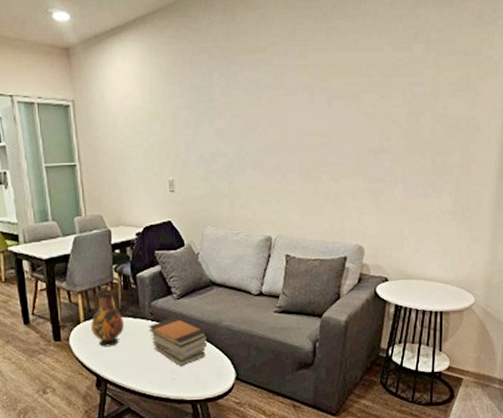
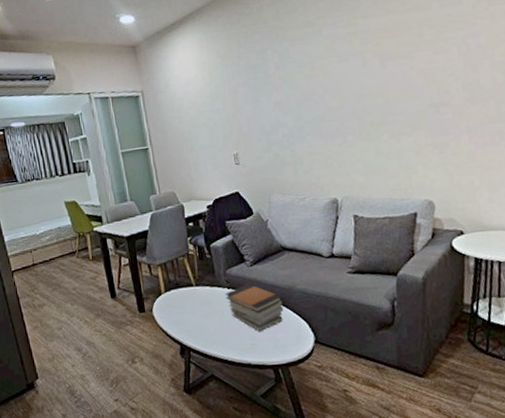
vase: present [91,289,124,347] -> none [171,260,202,316]

